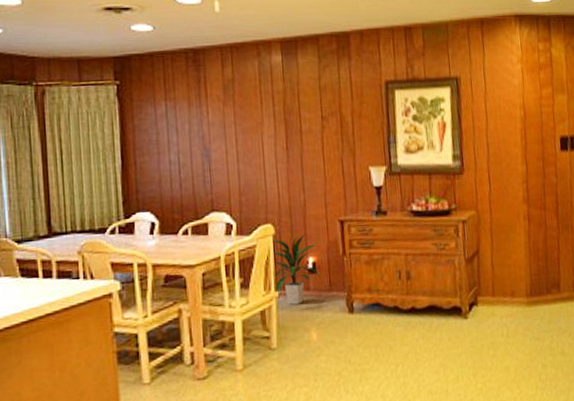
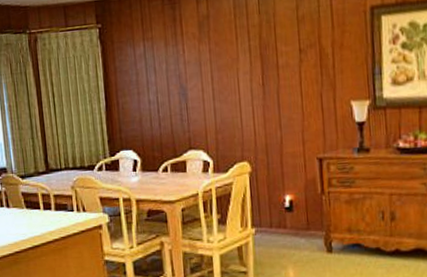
indoor plant: present [273,232,321,305] -> none [249,170,298,242]

